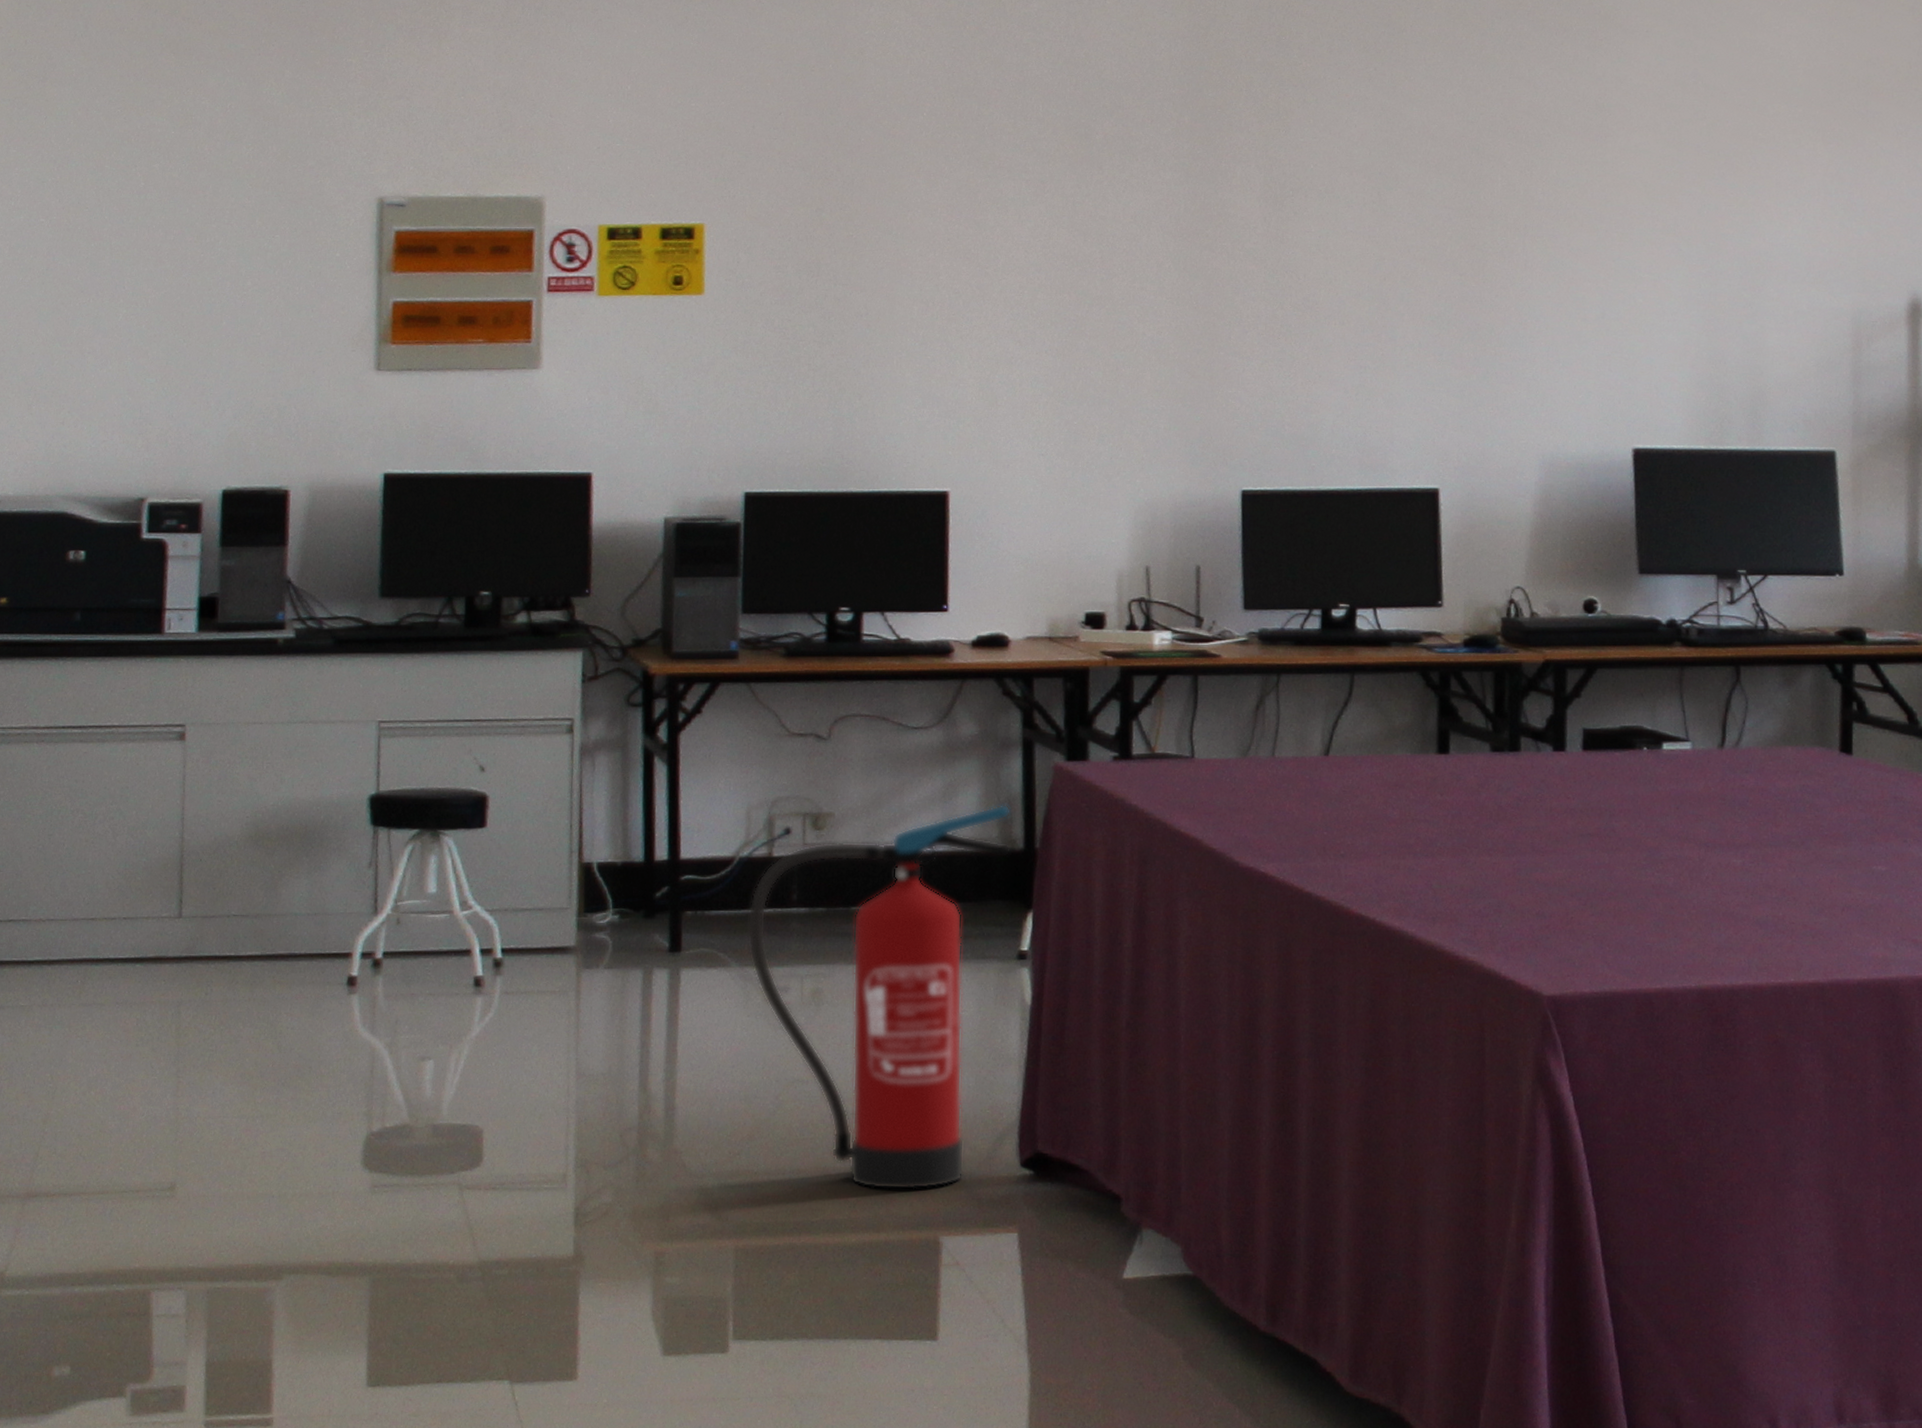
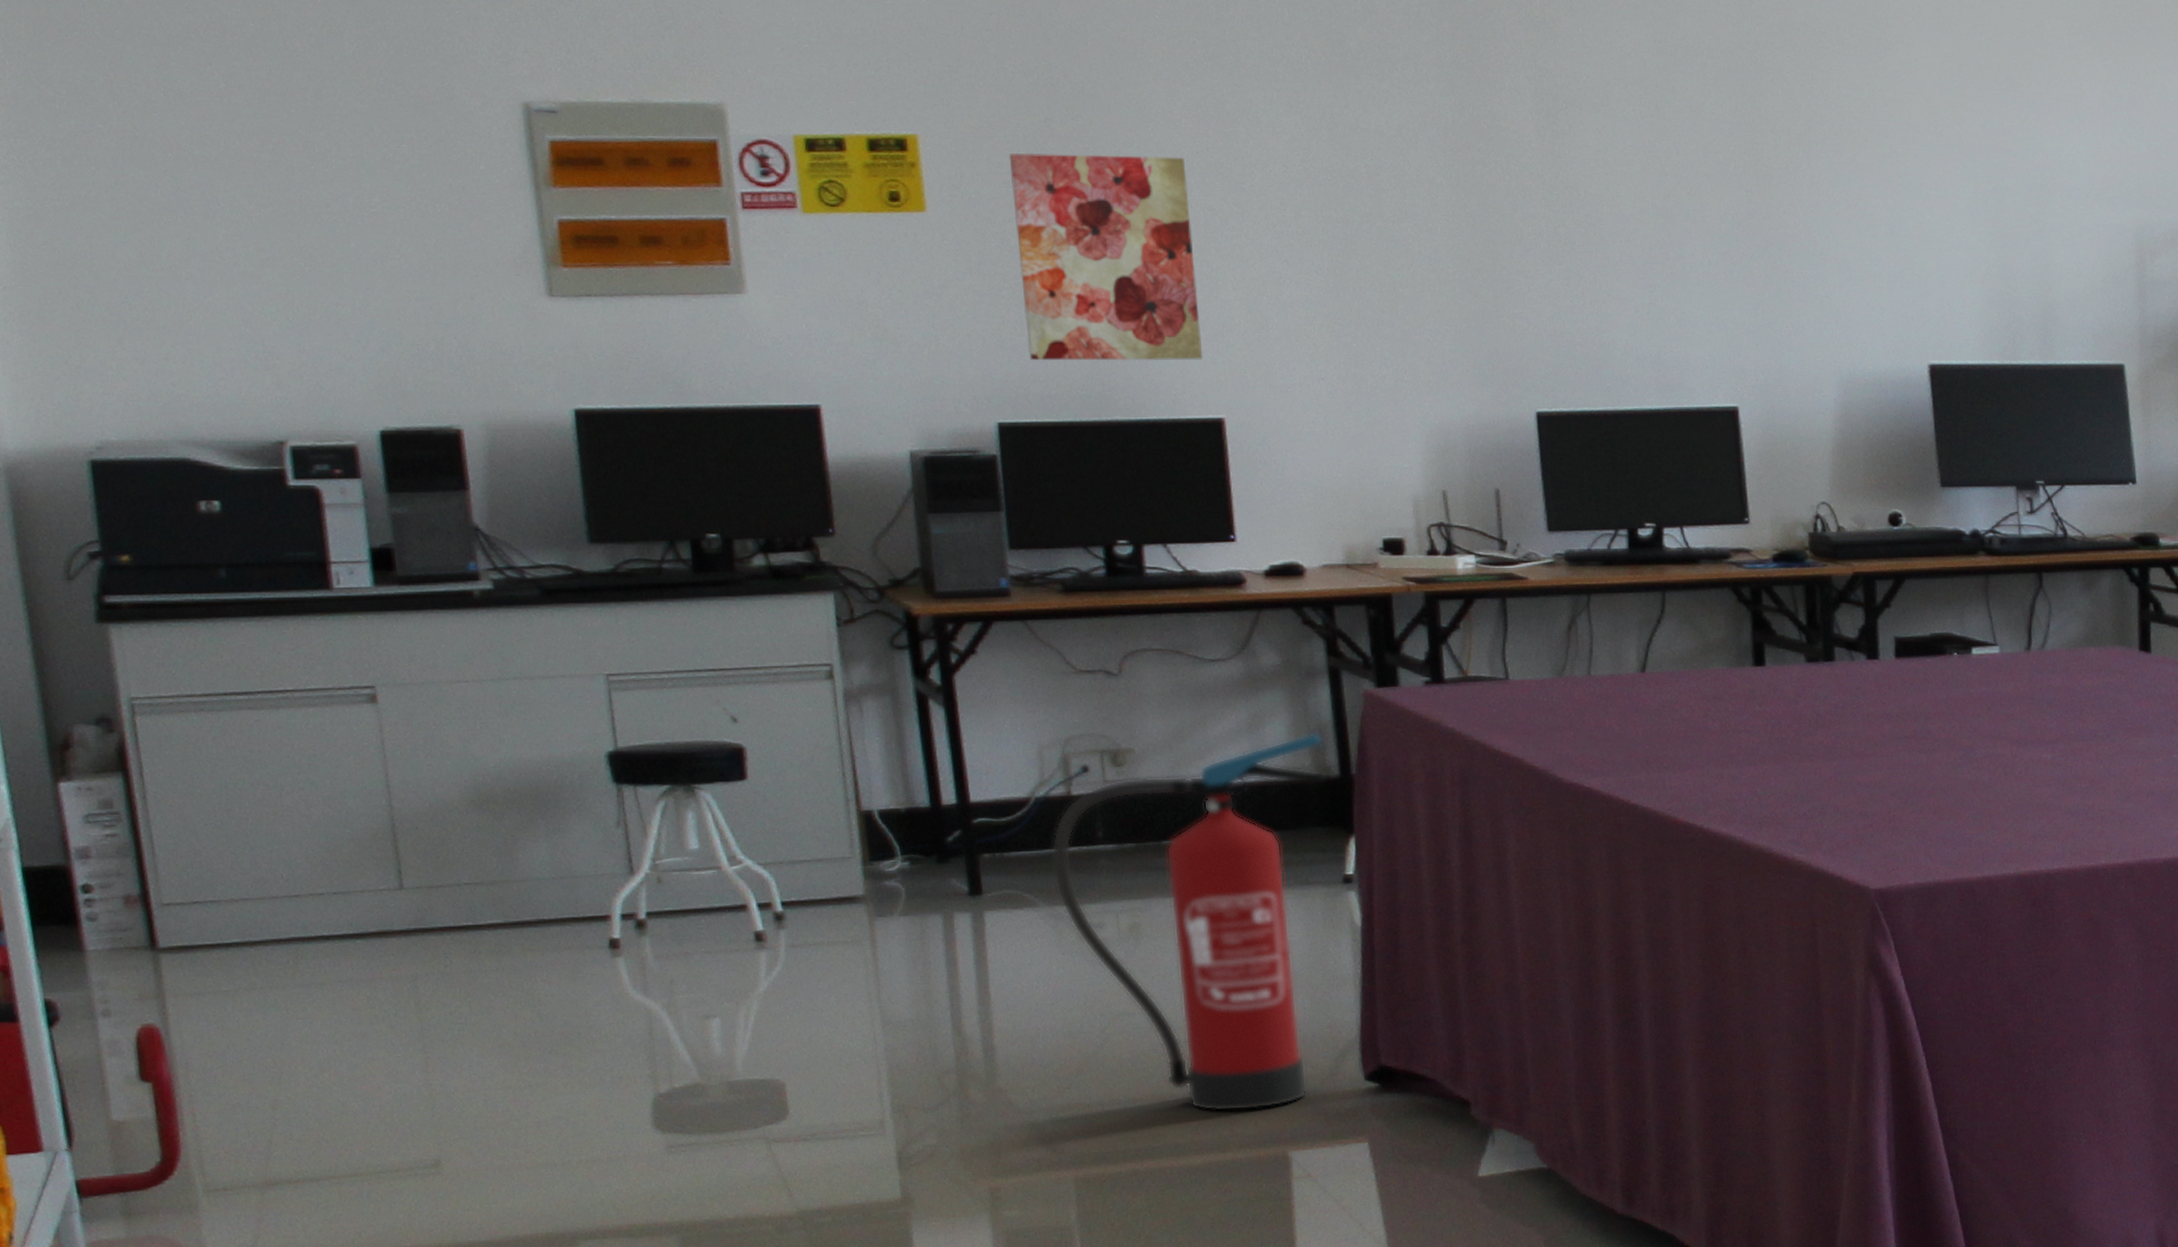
wall art: none [779,240,937,436] -> present [1008,152,1202,361]

